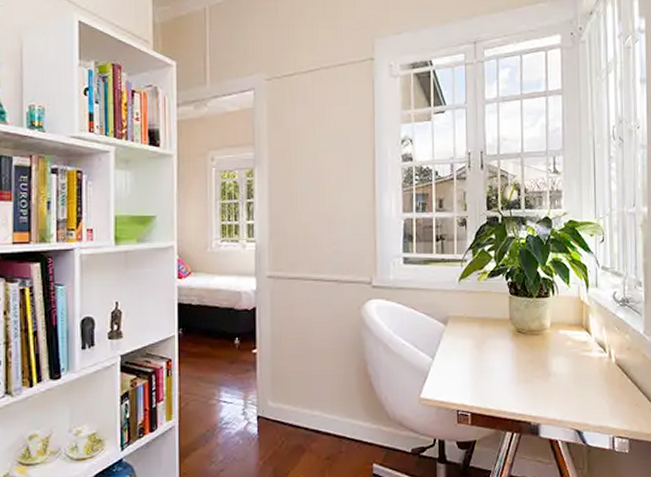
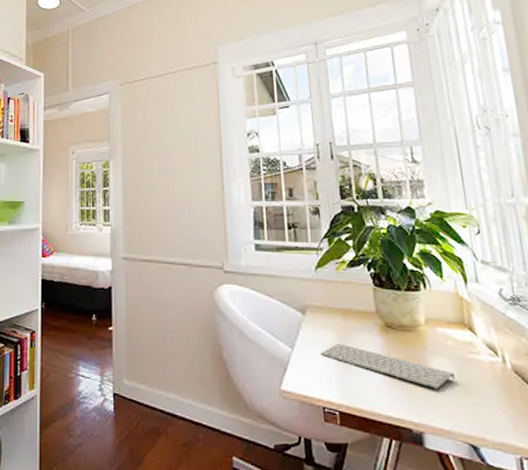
keyboard: none [458,350,570,386] -> present [320,343,455,390]

